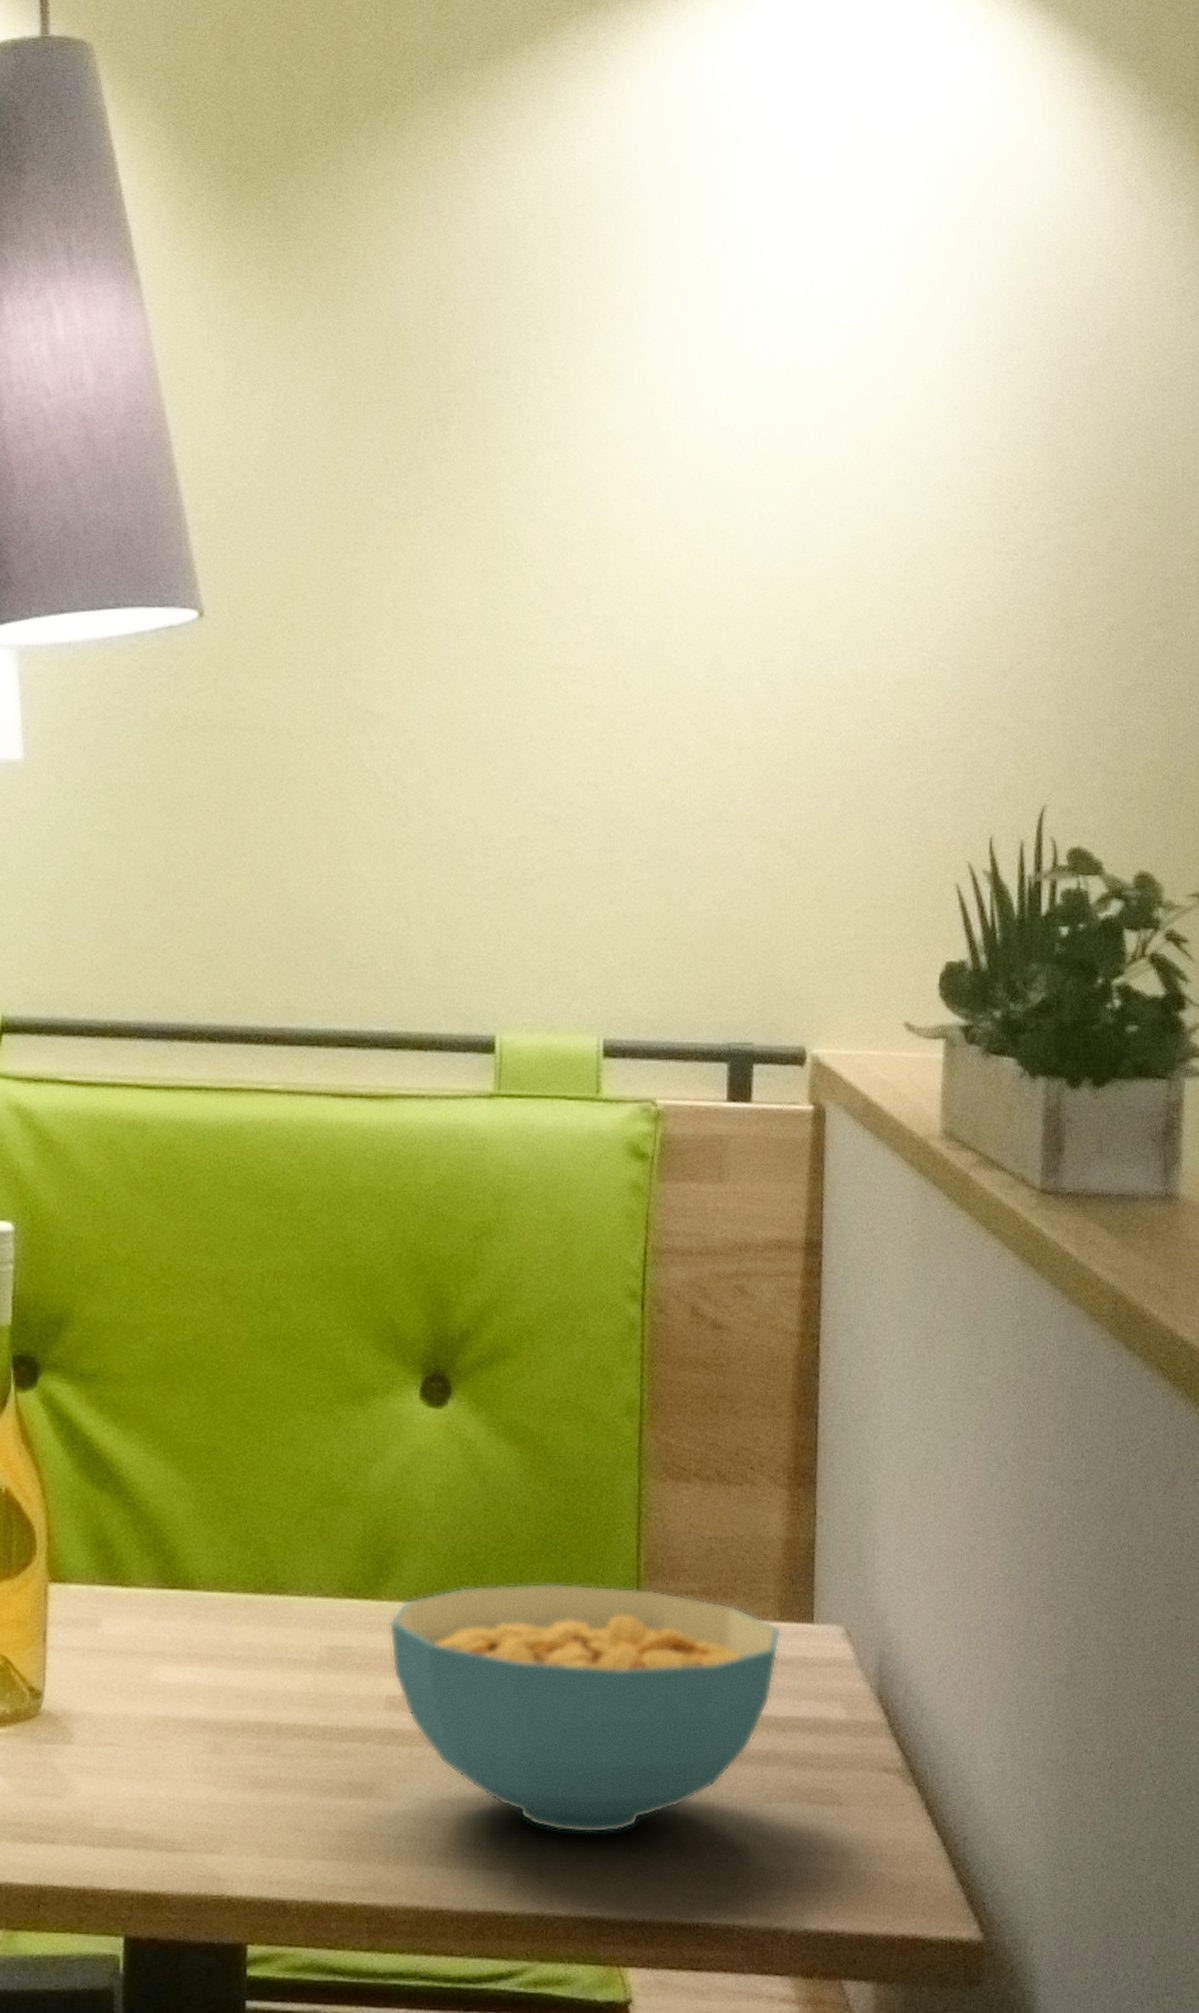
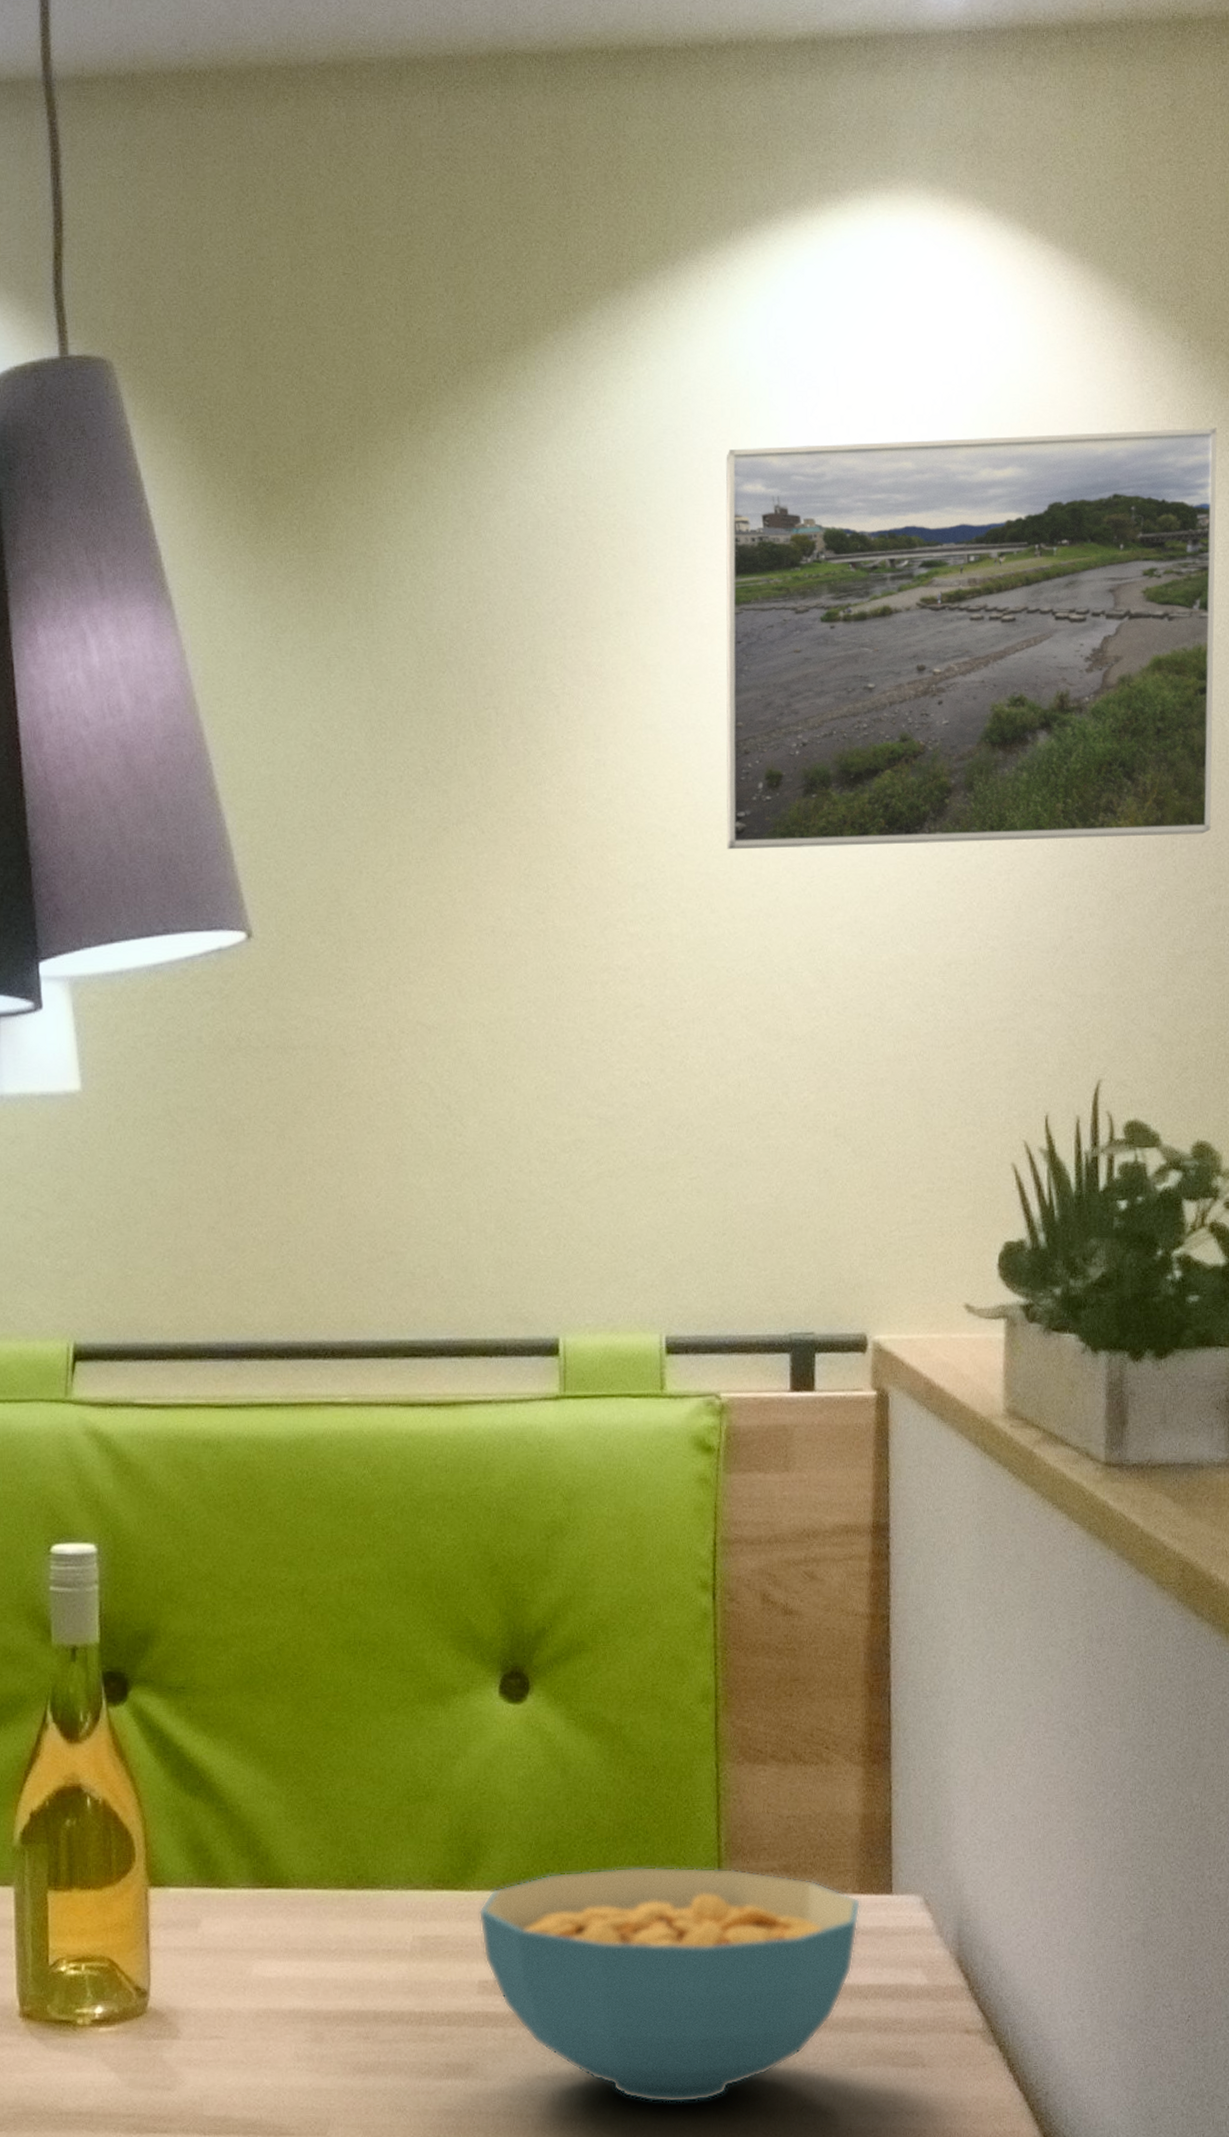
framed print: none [682,167,1174,569] -> present [726,428,1217,850]

